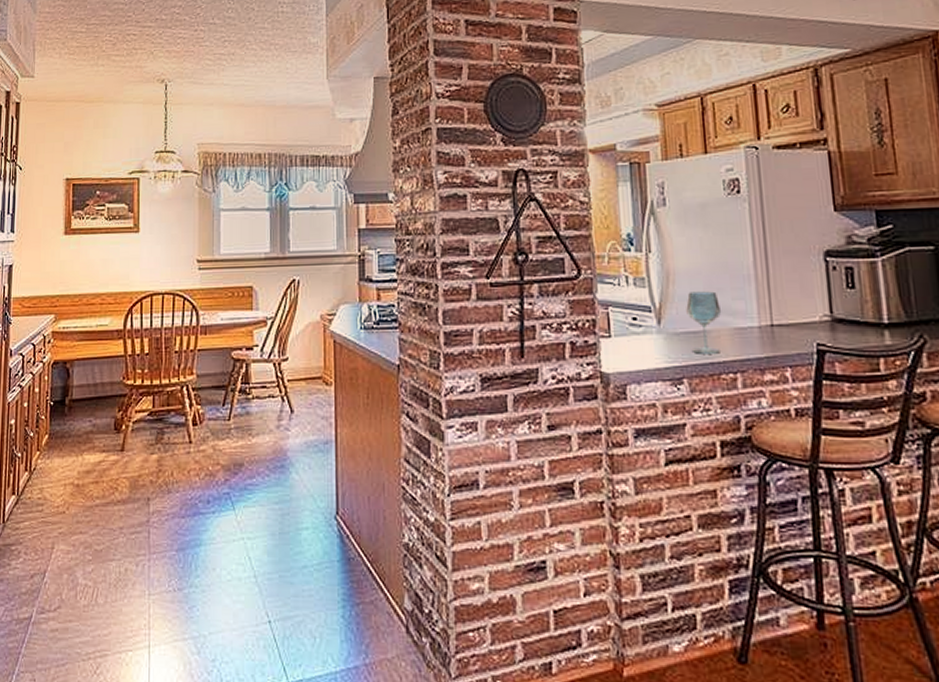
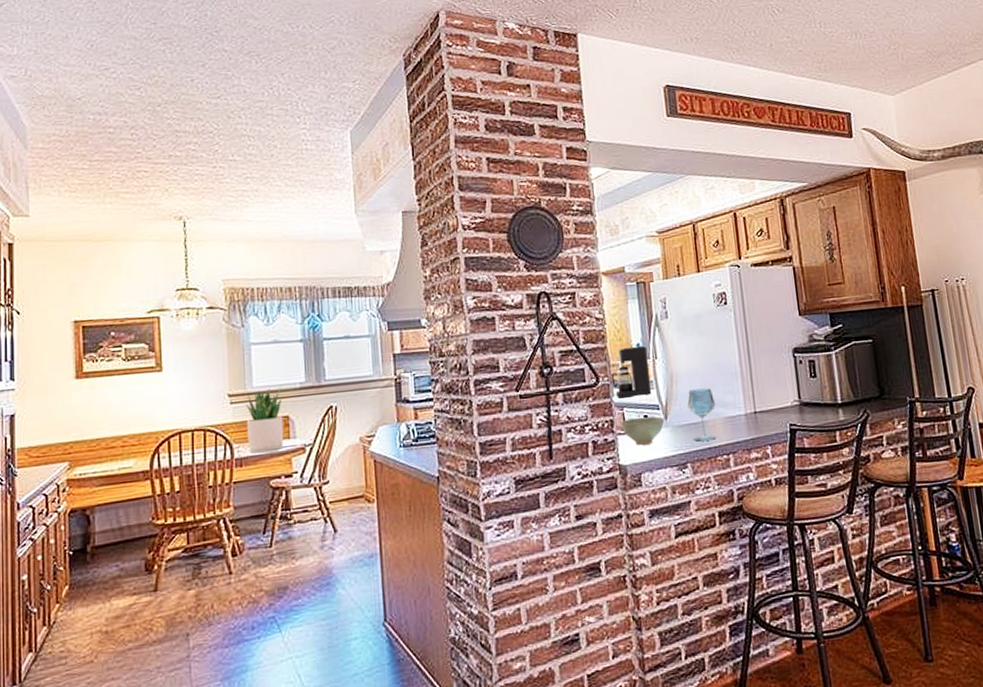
planter: none [212,255,247,322] -> present [245,386,284,454]
coffee maker: none [595,237,643,295] -> present [611,346,652,399]
bowl: none [603,319,658,352] -> present [620,416,665,445]

